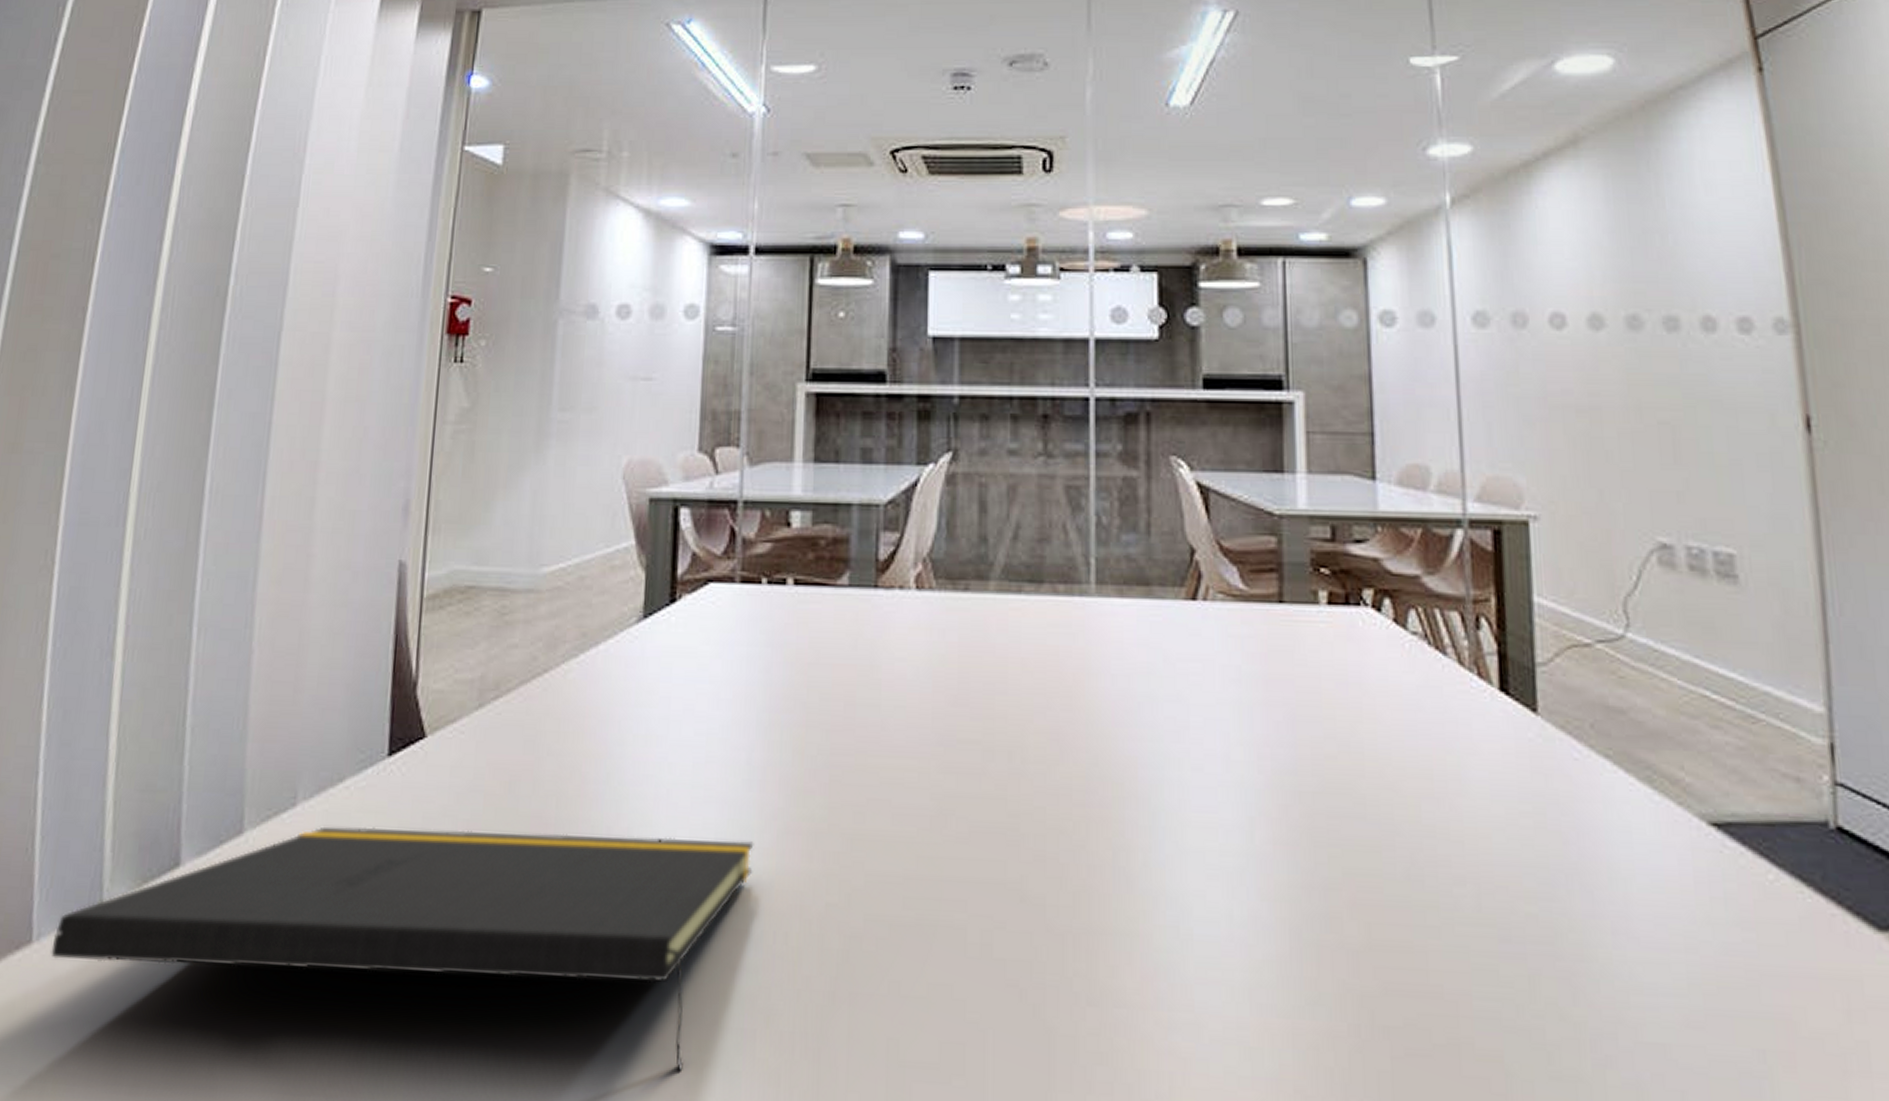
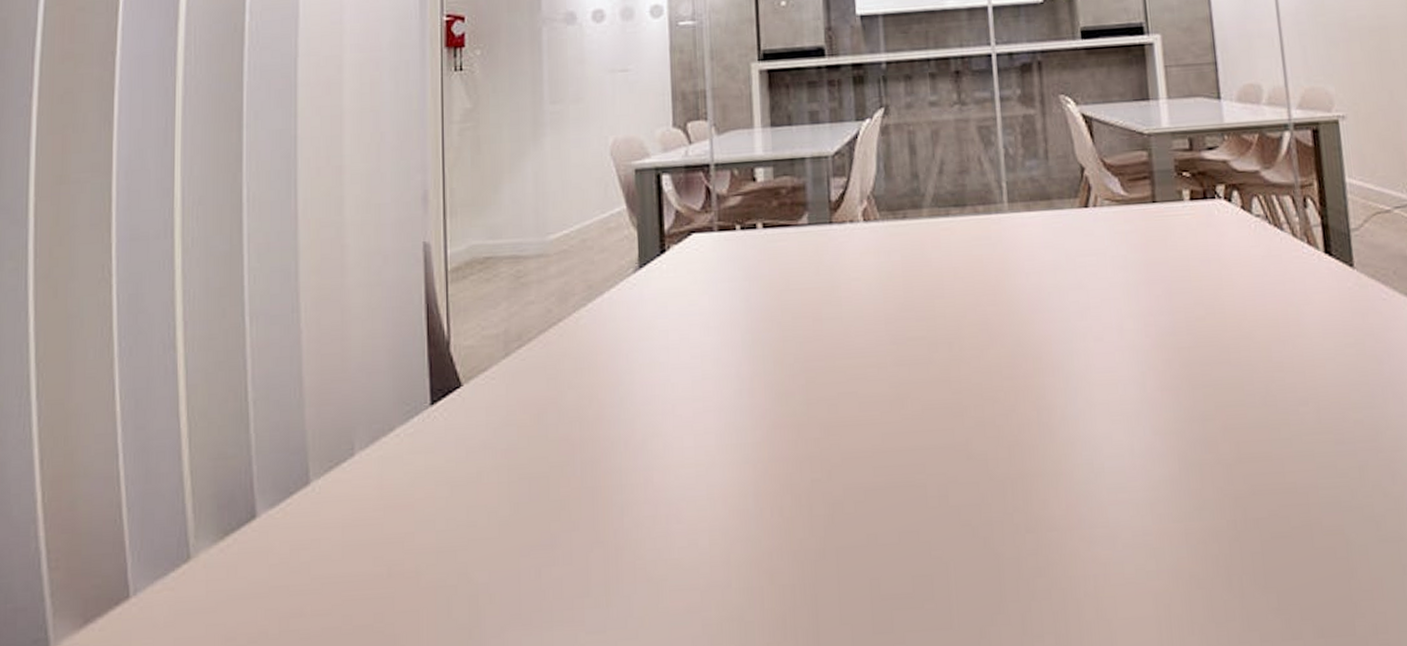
notepad: present [51,826,754,1072] -> none [148,438,750,628]

